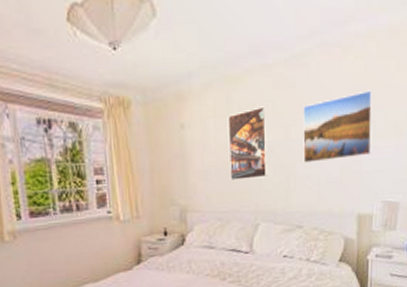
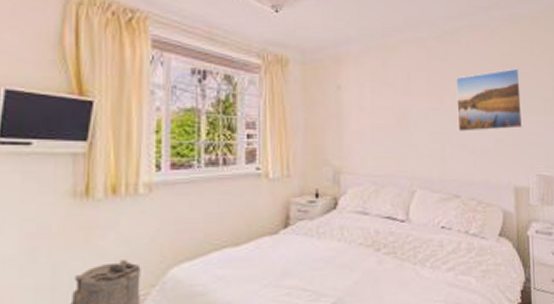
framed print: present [227,106,268,180] -> none [383,75,423,144]

